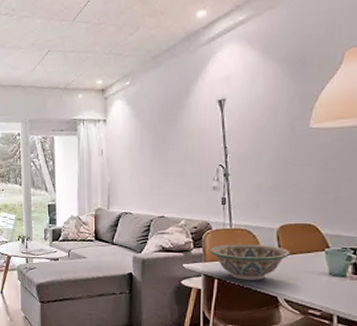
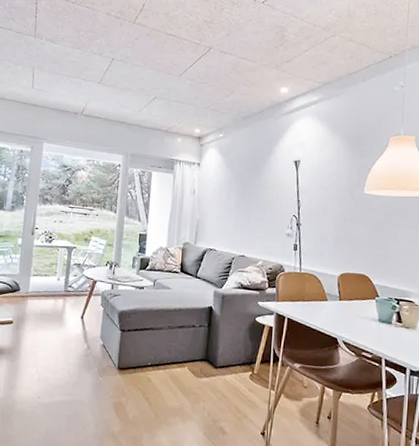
decorative bowl: present [209,244,290,280] -> none [281,286,348,322]

